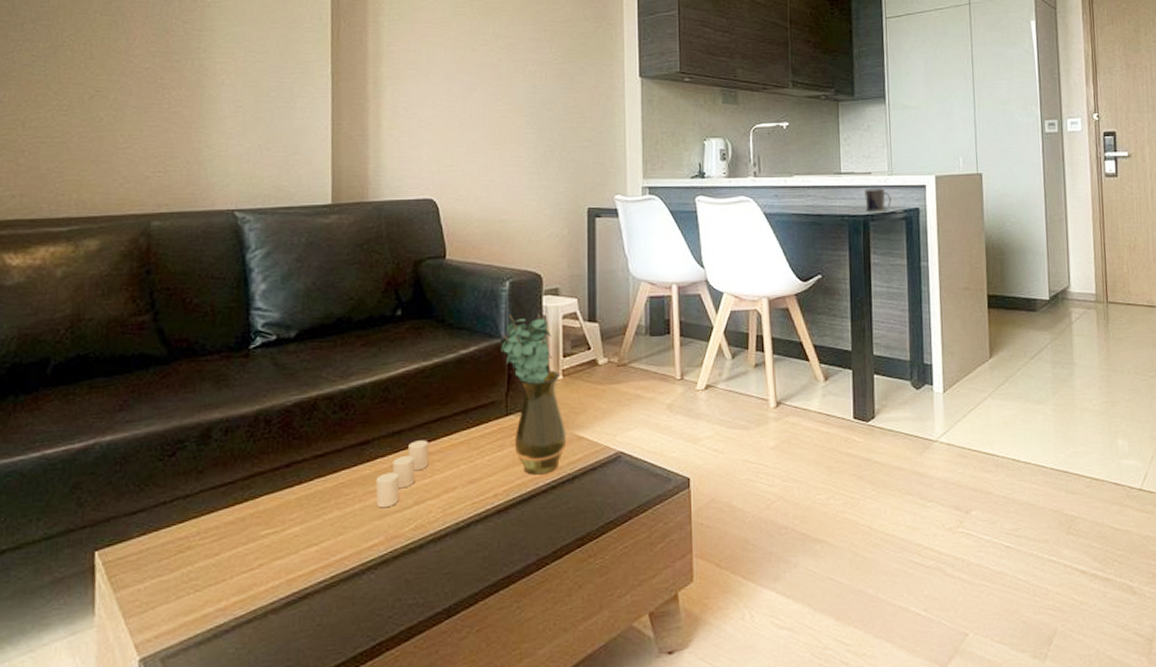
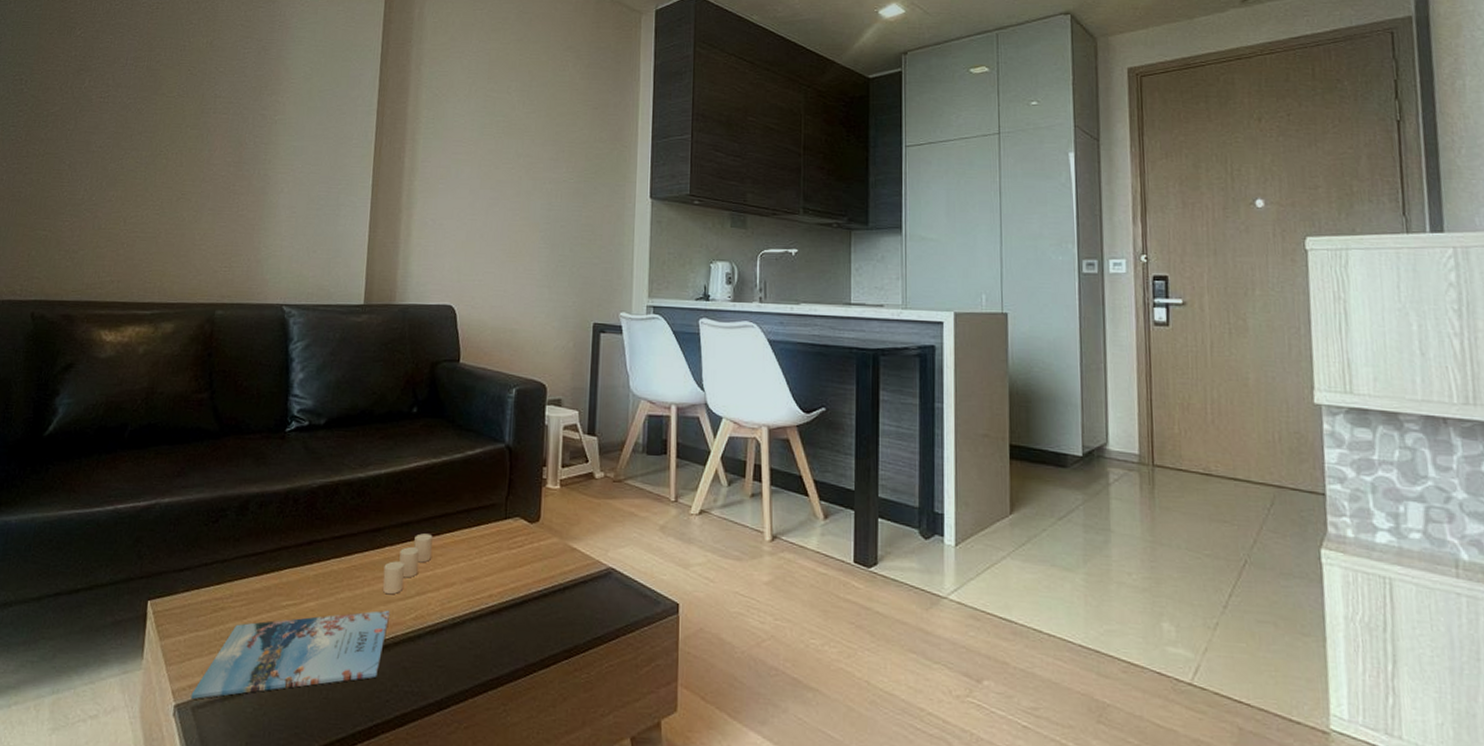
magazine: none [158,524,386,651] -> present [191,610,390,700]
vase: present [501,313,567,475] -> none [504,421,561,581]
mug: present [864,187,892,213] -> none [876,321,905,348]

